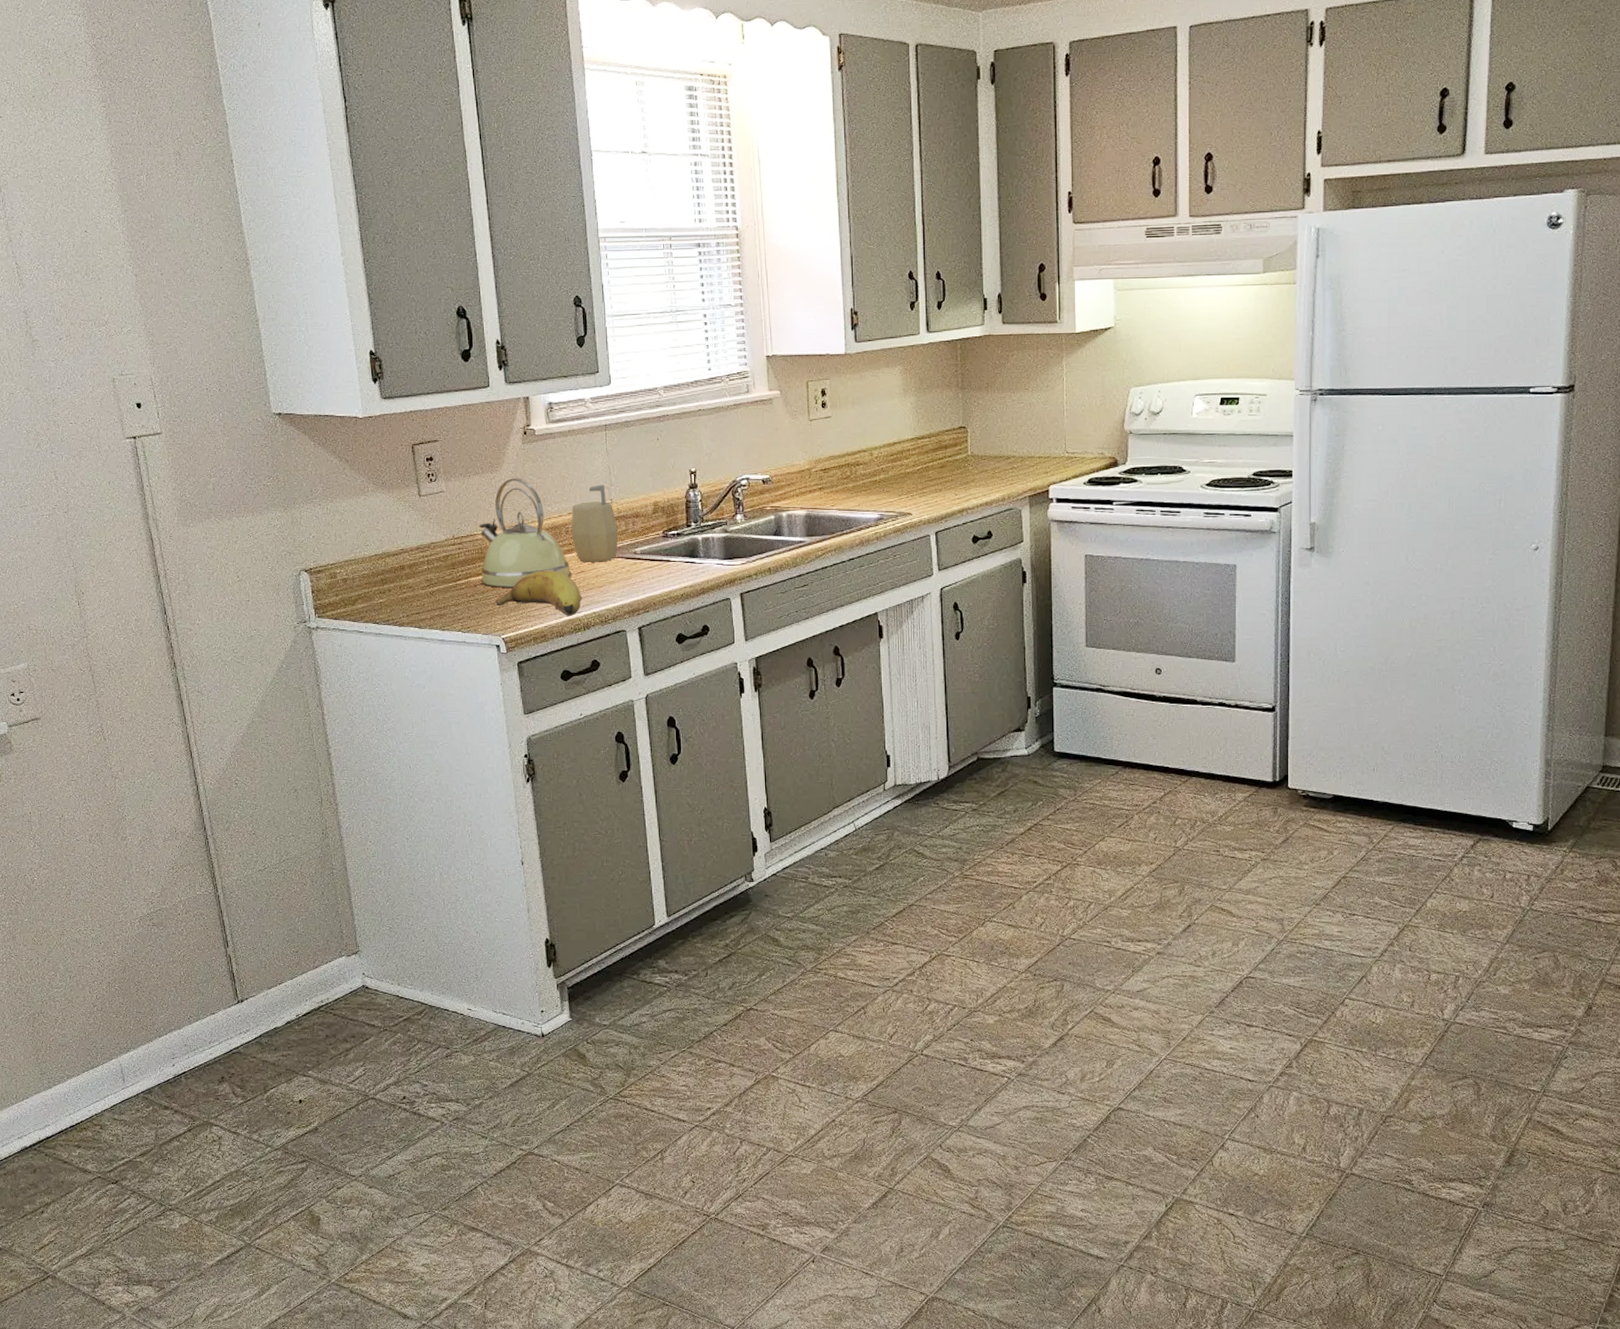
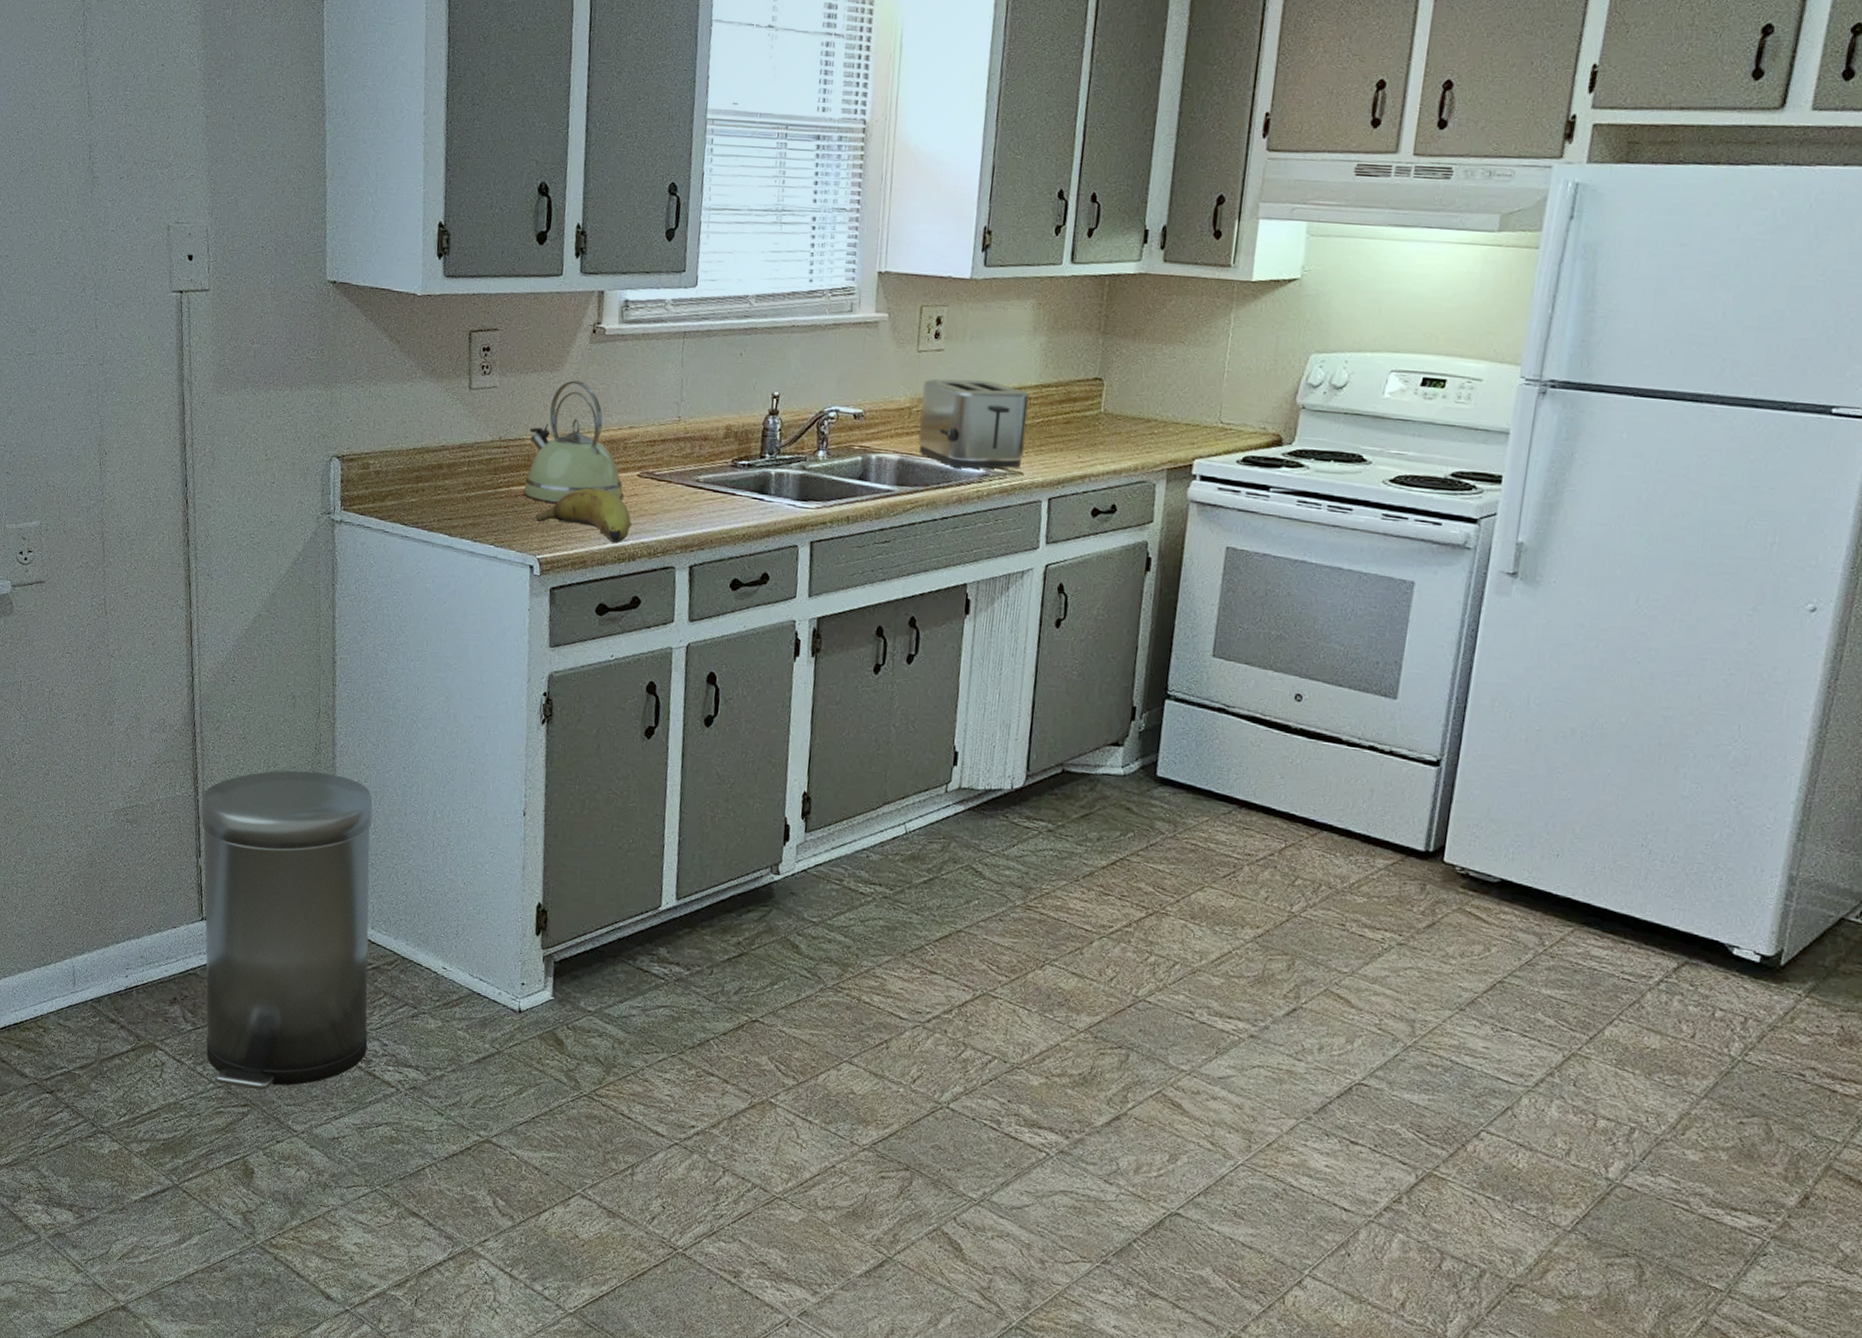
pedal bin: none [222,854,409,1146] -> present [201,770,373,1090]
soap dispenser: present [570,485,619,562] -> none [629,398,683,487]
toaster: none [818,439,910,516] -> present [918,378,1029,469]

